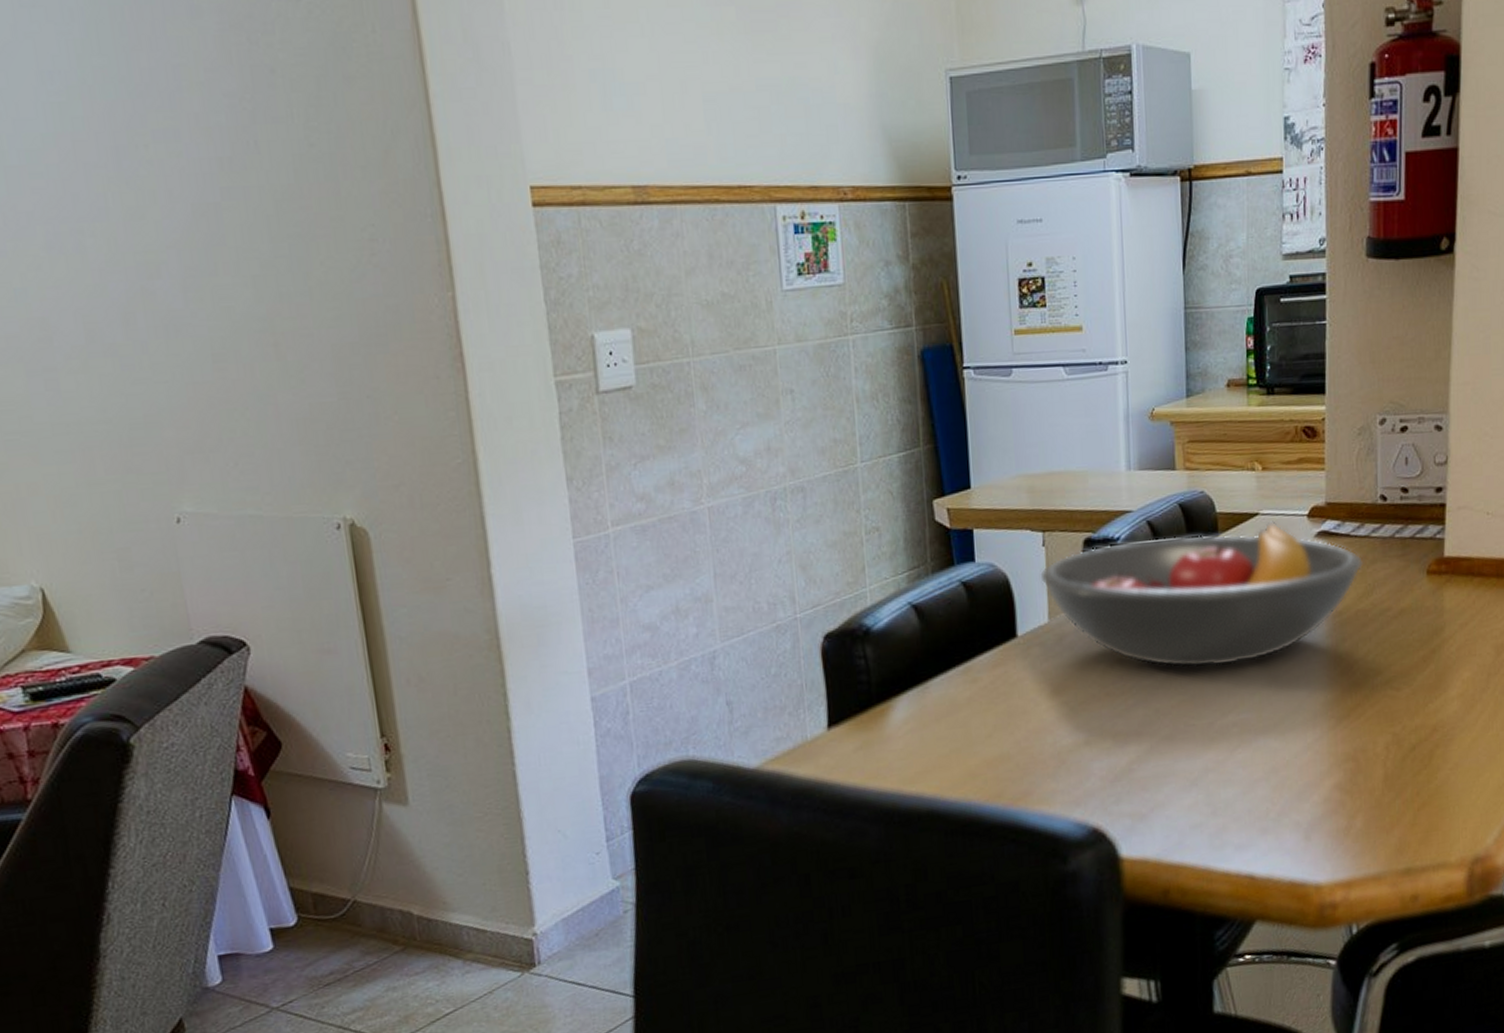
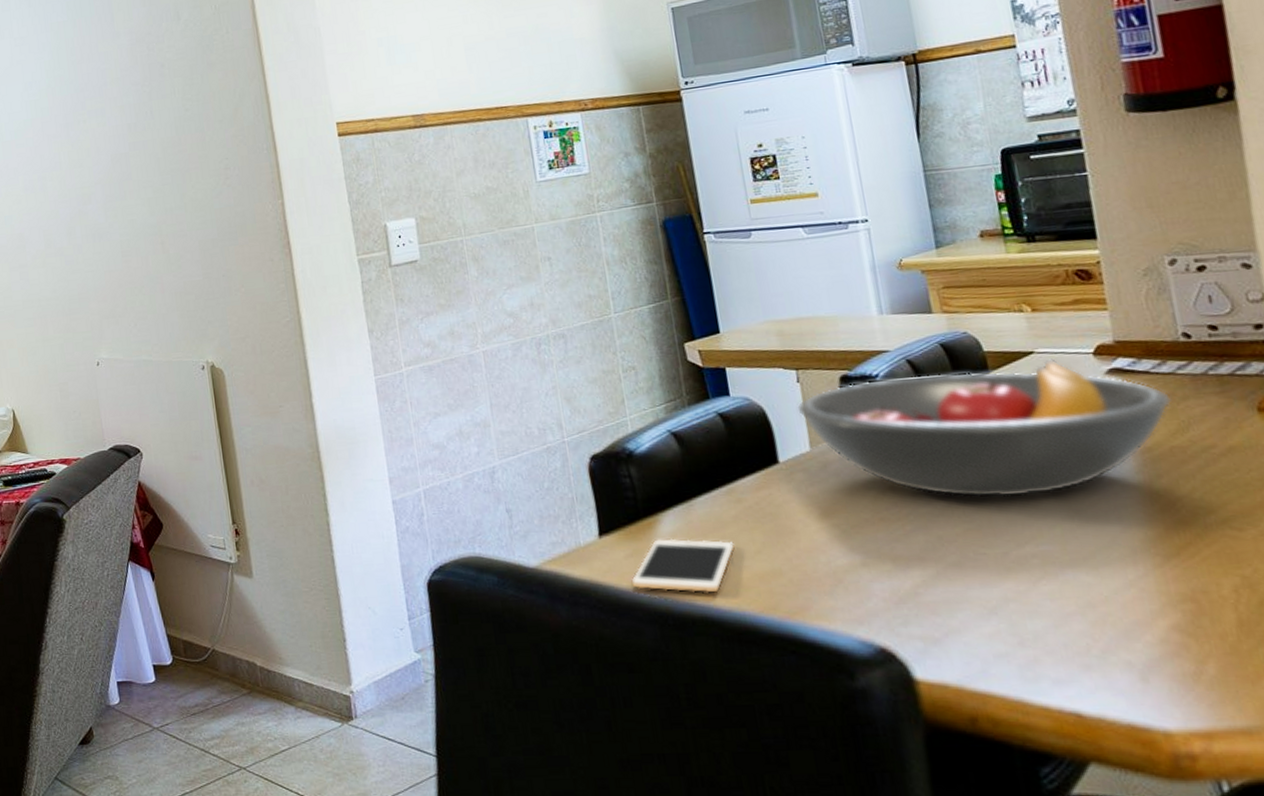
cell phone: none [860,725,966,786] -> present [632,538,735,593]

